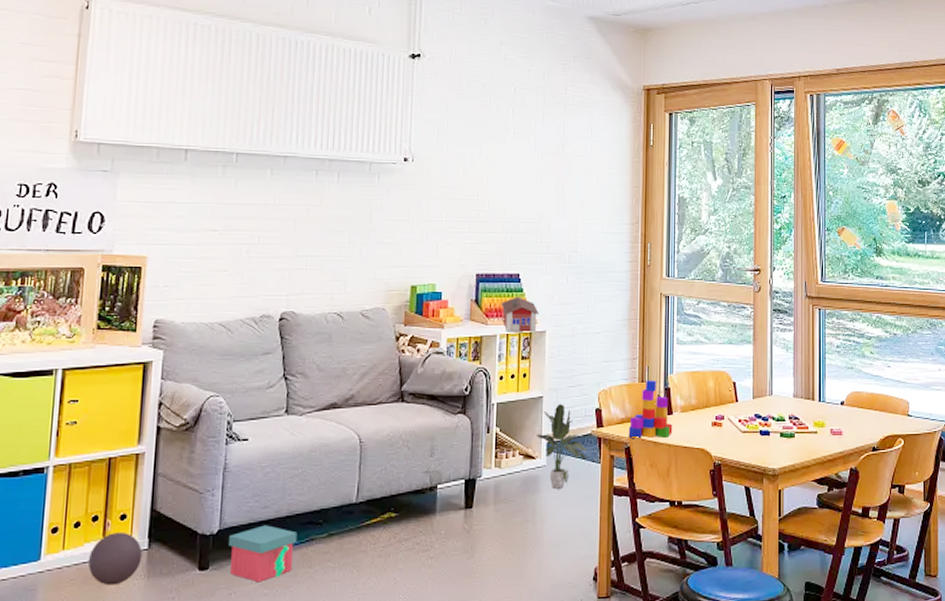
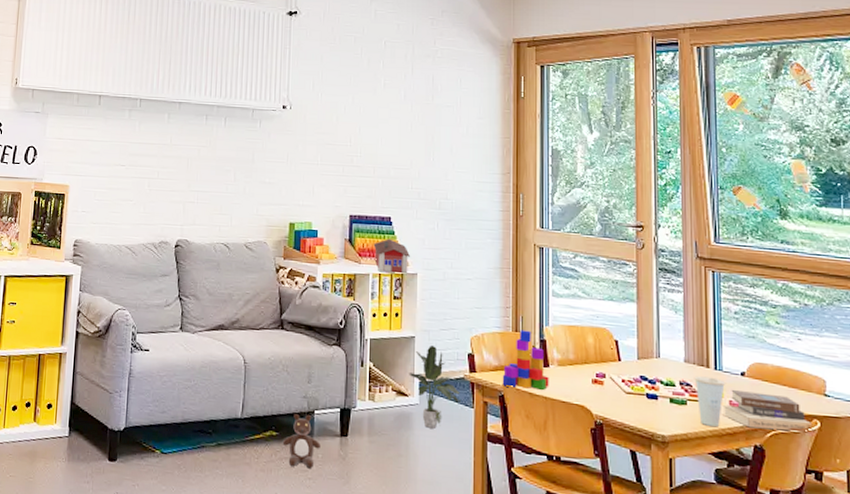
ball: present [87,531,142,586] -> none [22,418,64,464]
toy box: present [229,525,298,583] -> none [133,428,190,479]
stuffed animal: none [402,489,444,548] -> present [282,414,320,469]
cup: none [801,409,828,456] -> present [694,376,726,428]
books: none [825,418,898,453] -> present [722,389,813,433]

